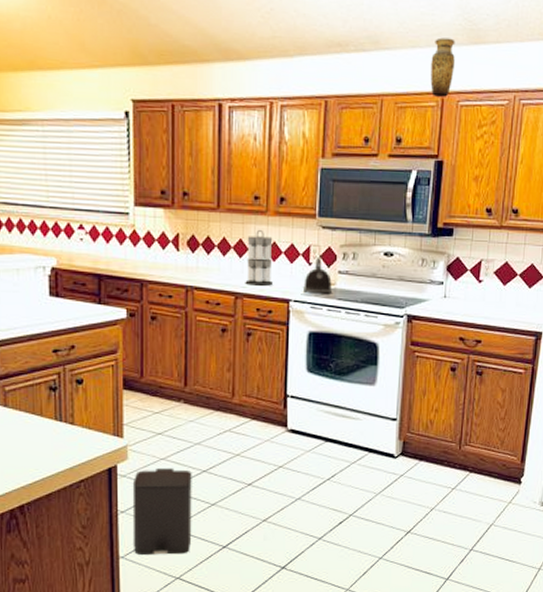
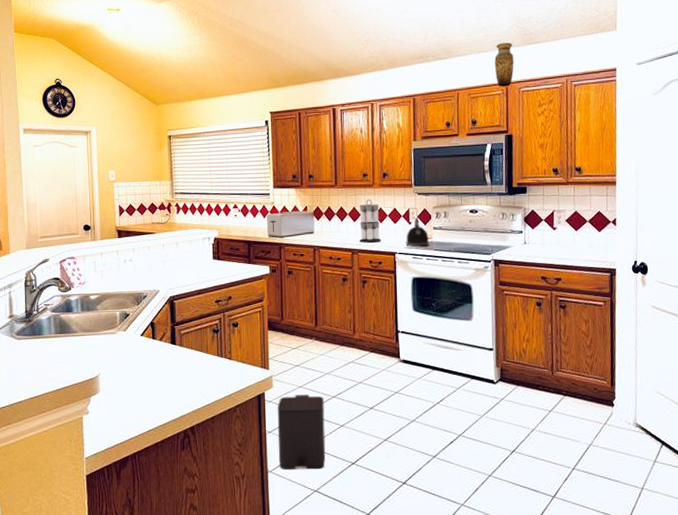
toaster: none [125,238,188,274] -> present [267,210,315,239]

